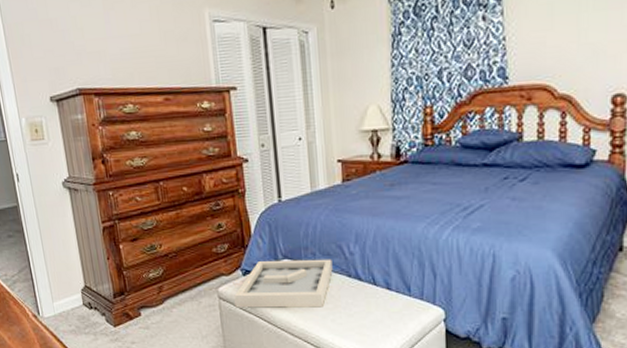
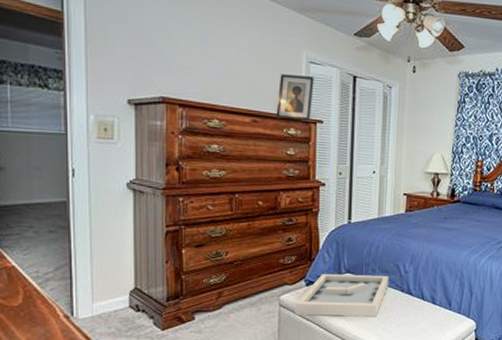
picture frame: none [185,37,224,92] -> present [276,74,314,120]

